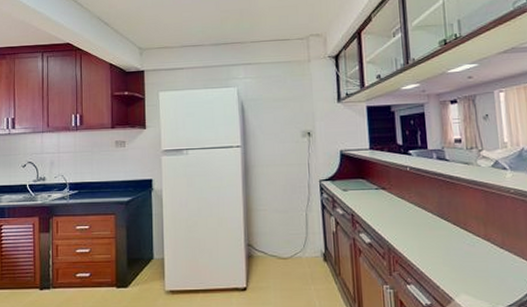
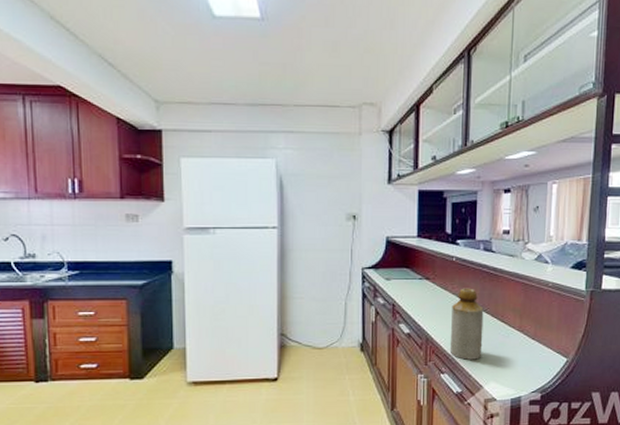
bottle: none [411,196,448,270] -> present [450,288,484,360]

